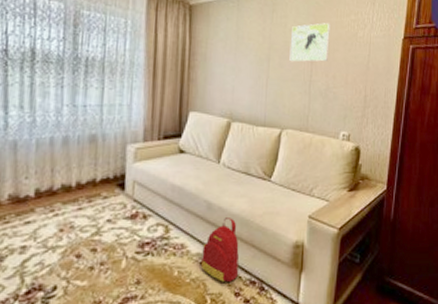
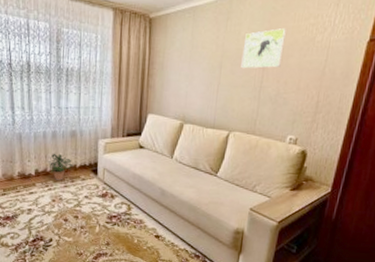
potted plant: none [54,165,91,201] -> present [47,153,73,181]
backpack: present [201,218,239,282] -> none [156,203,187,253]

